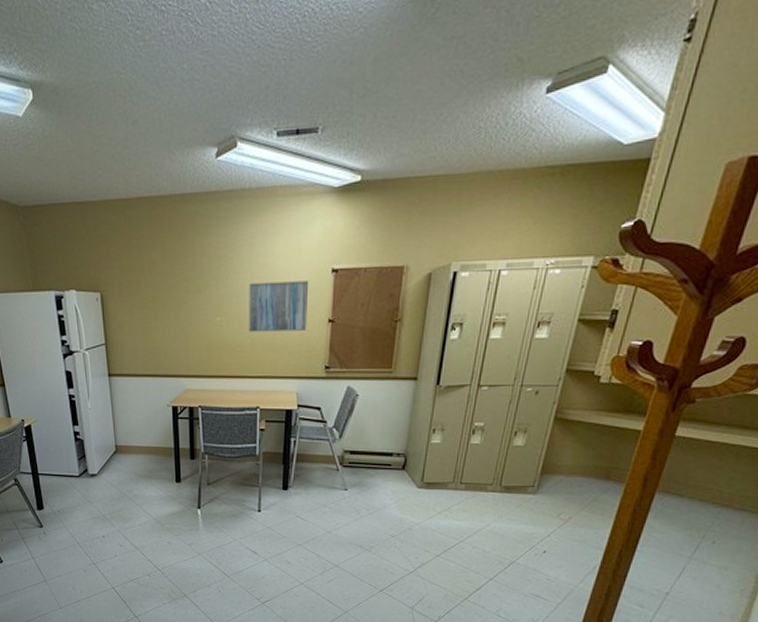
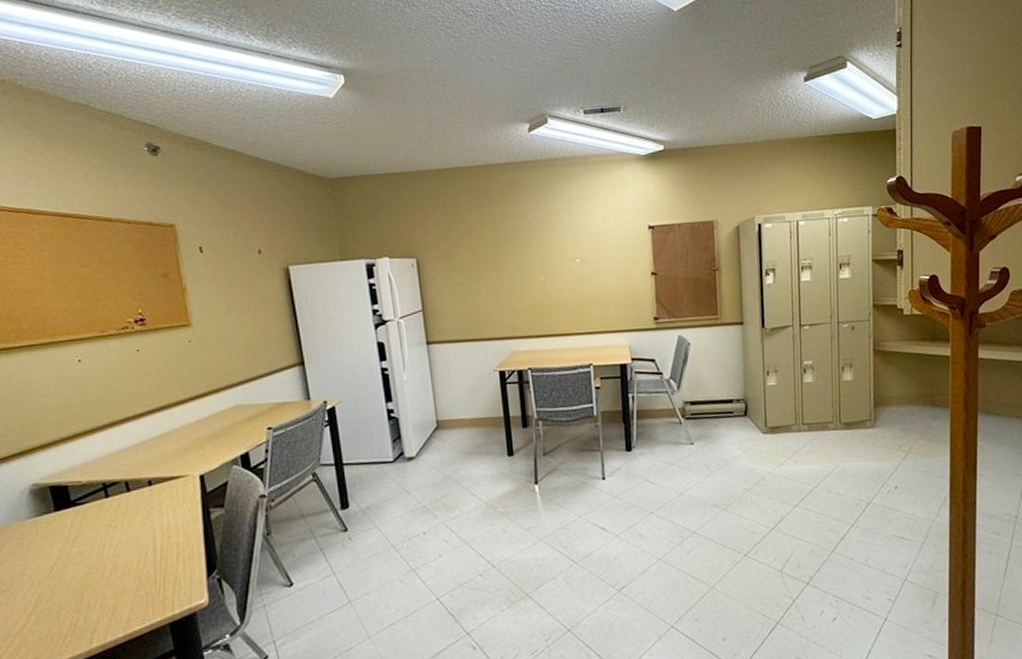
wall art: present [249,281,309,332] -> none [570,237,632,289]

